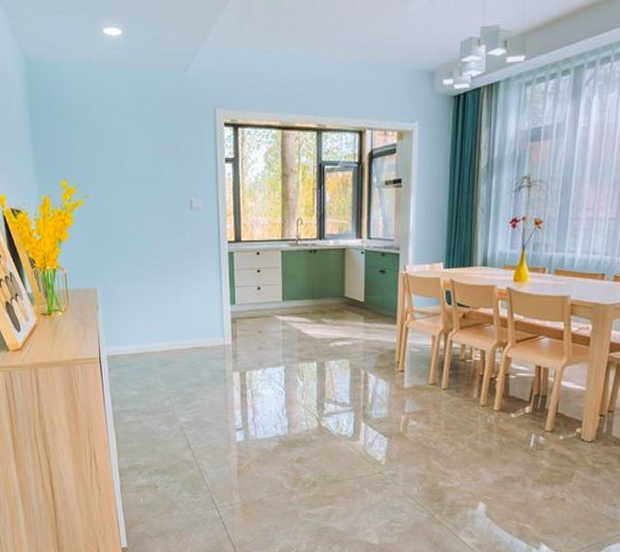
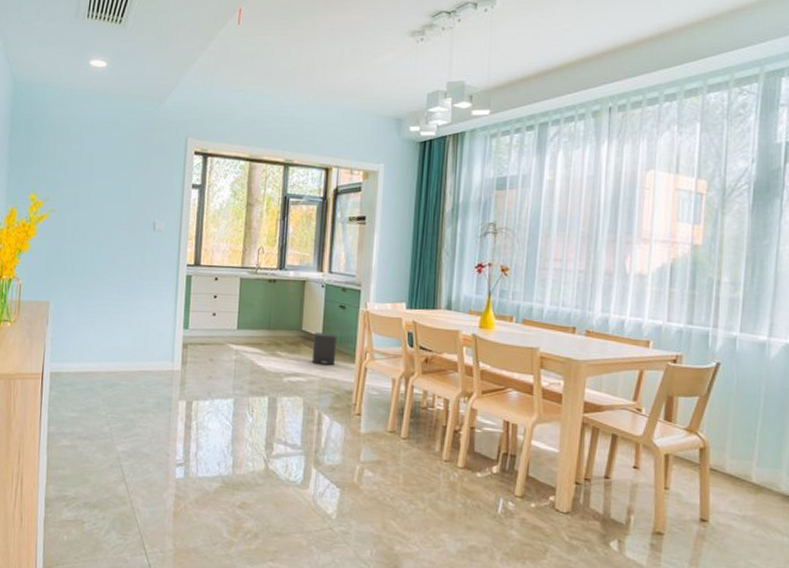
pedal bin: none [355,298,379,328] -> present [311,332,337,366]

